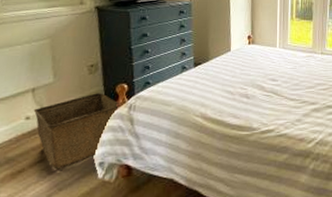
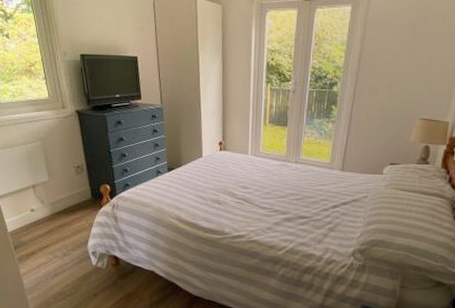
storage bin: present [33,93,119,170] -> none [36,192,104,255]

